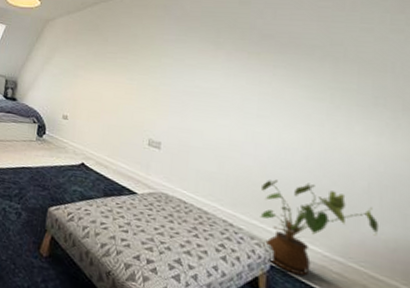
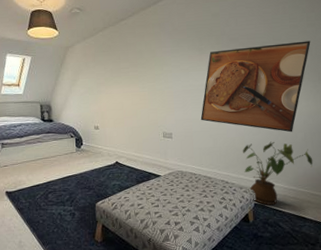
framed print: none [204,47,394,177] -> present [200,41,311,133]

